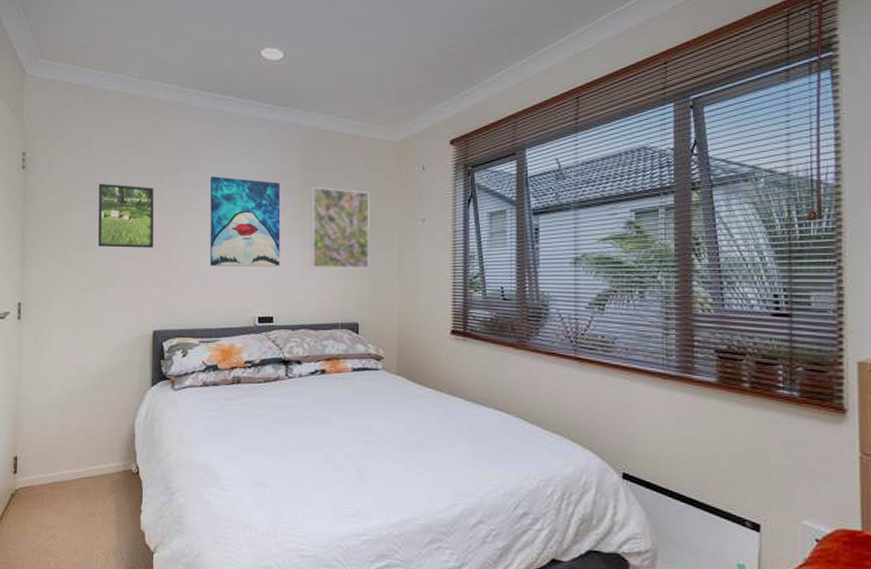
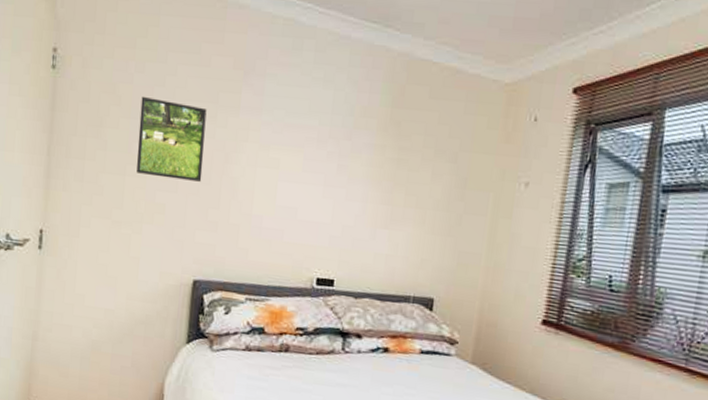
wall art: present [209,176,281,267] -> none [265,102,358,222]
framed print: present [310,187,370,269] -> none [386,129,466,236]

